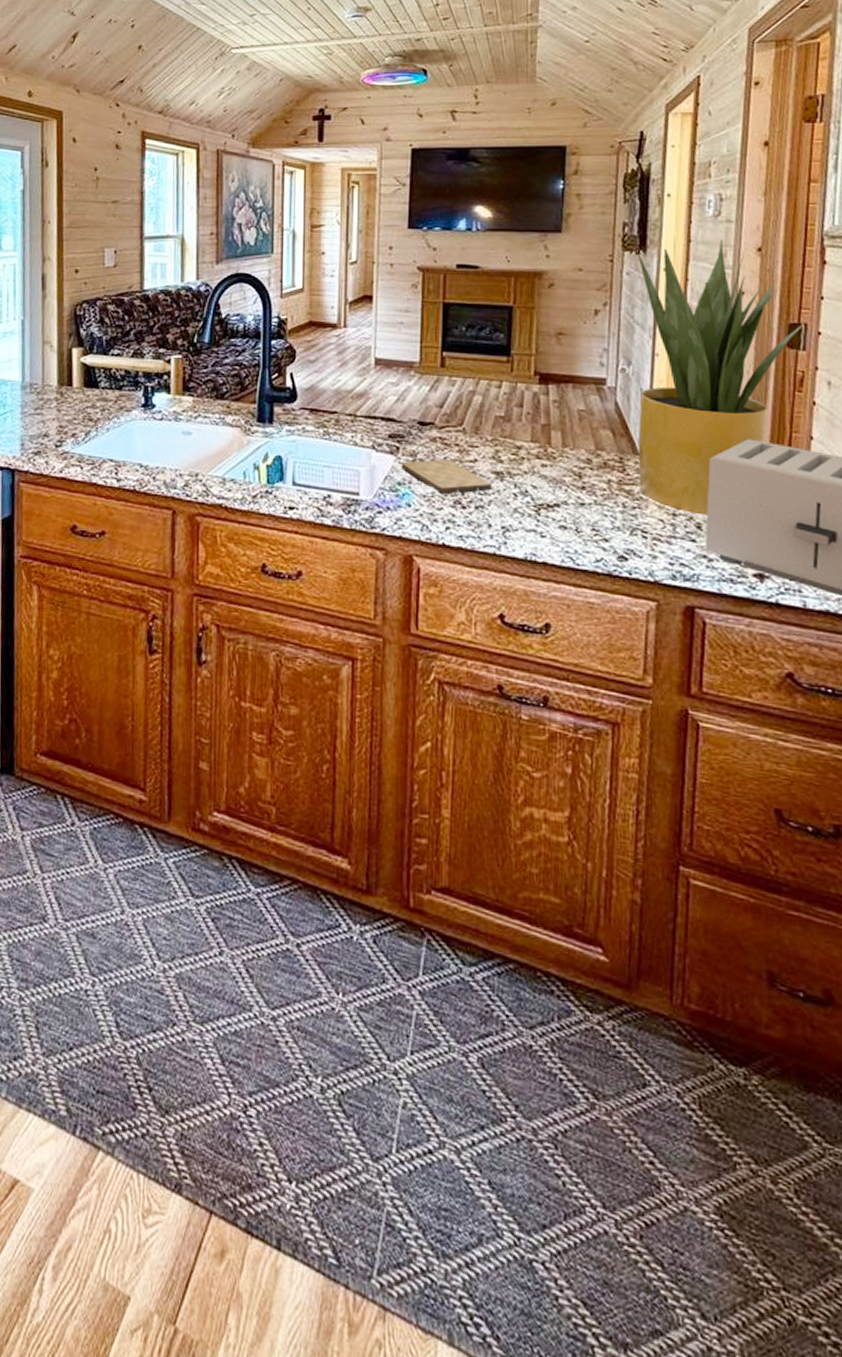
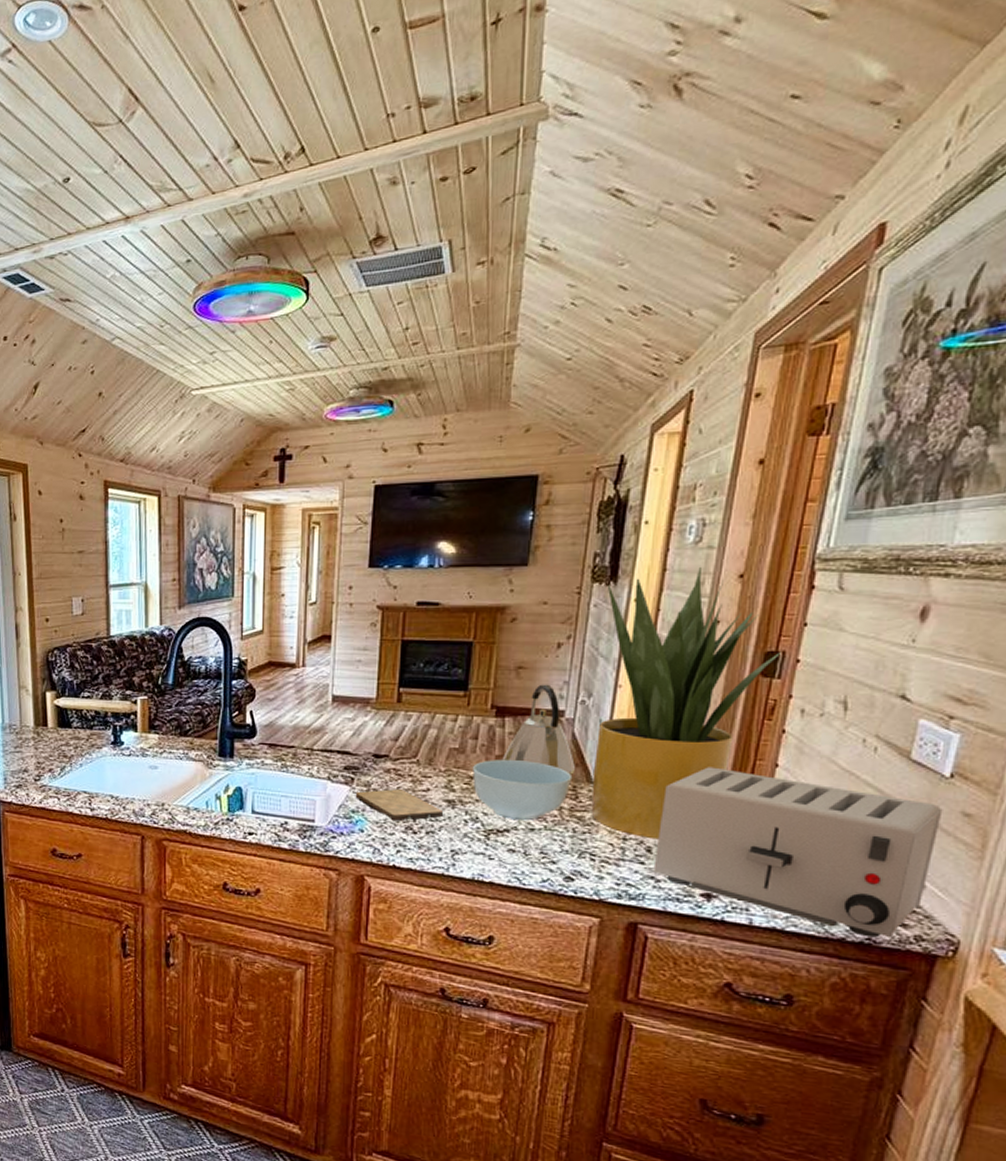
bowl: none [520,429,619,495] -> present [473,760,573,821]
kettle: none [547,351,620,446] -> present [501,684,575,775]

